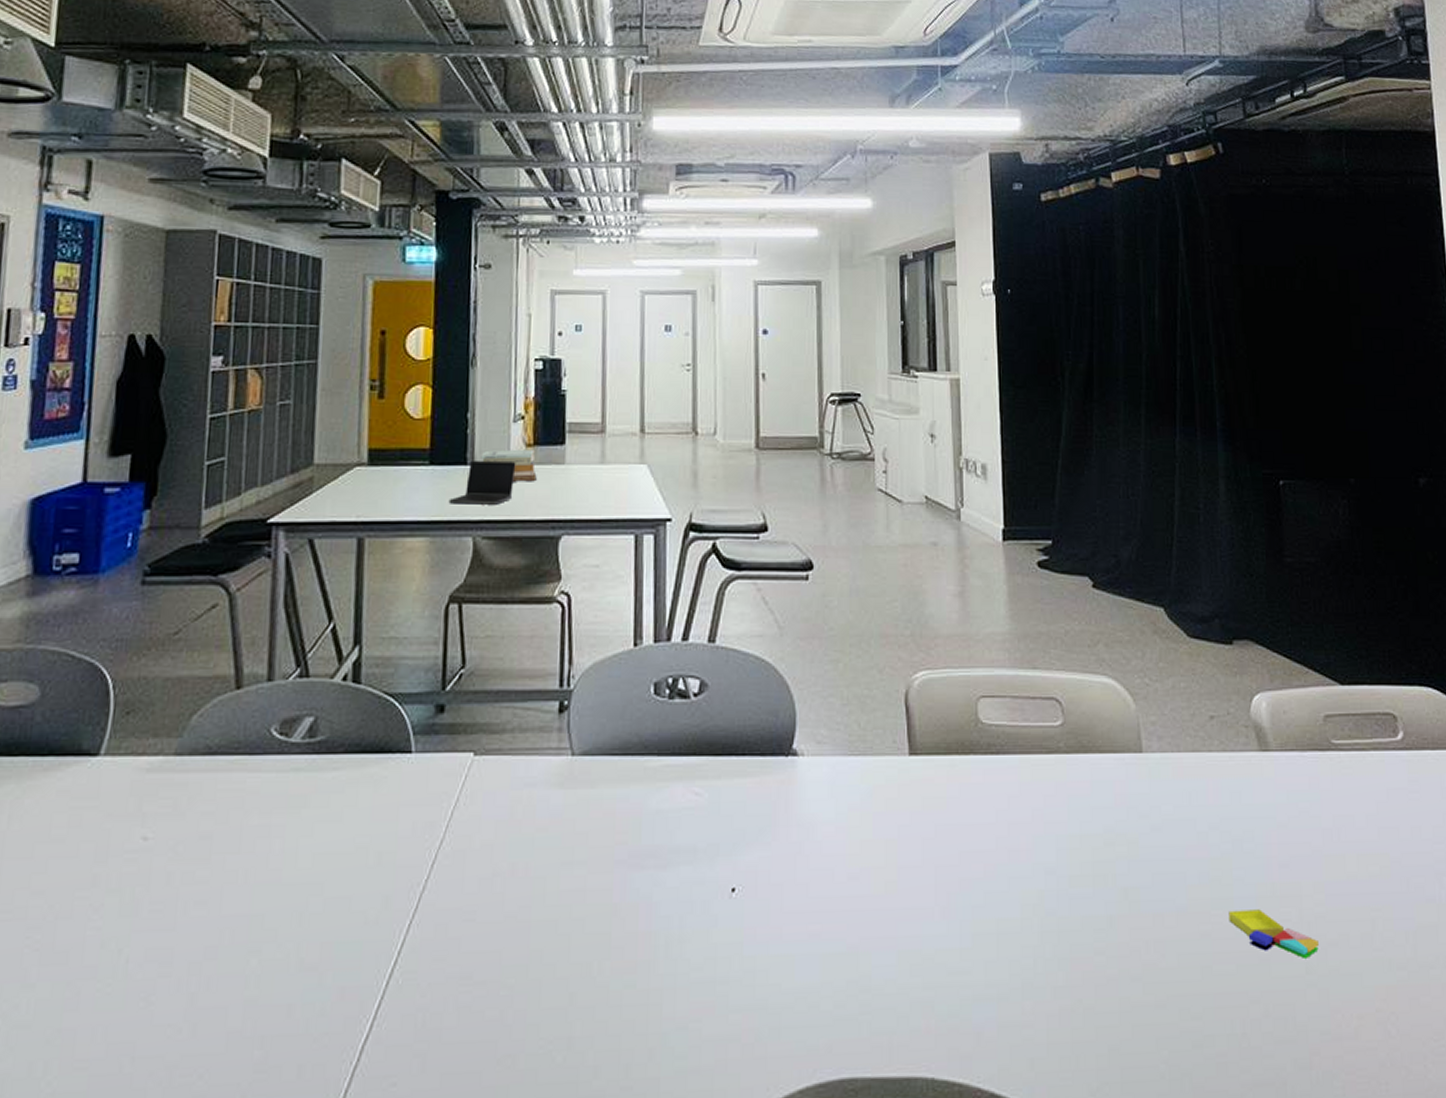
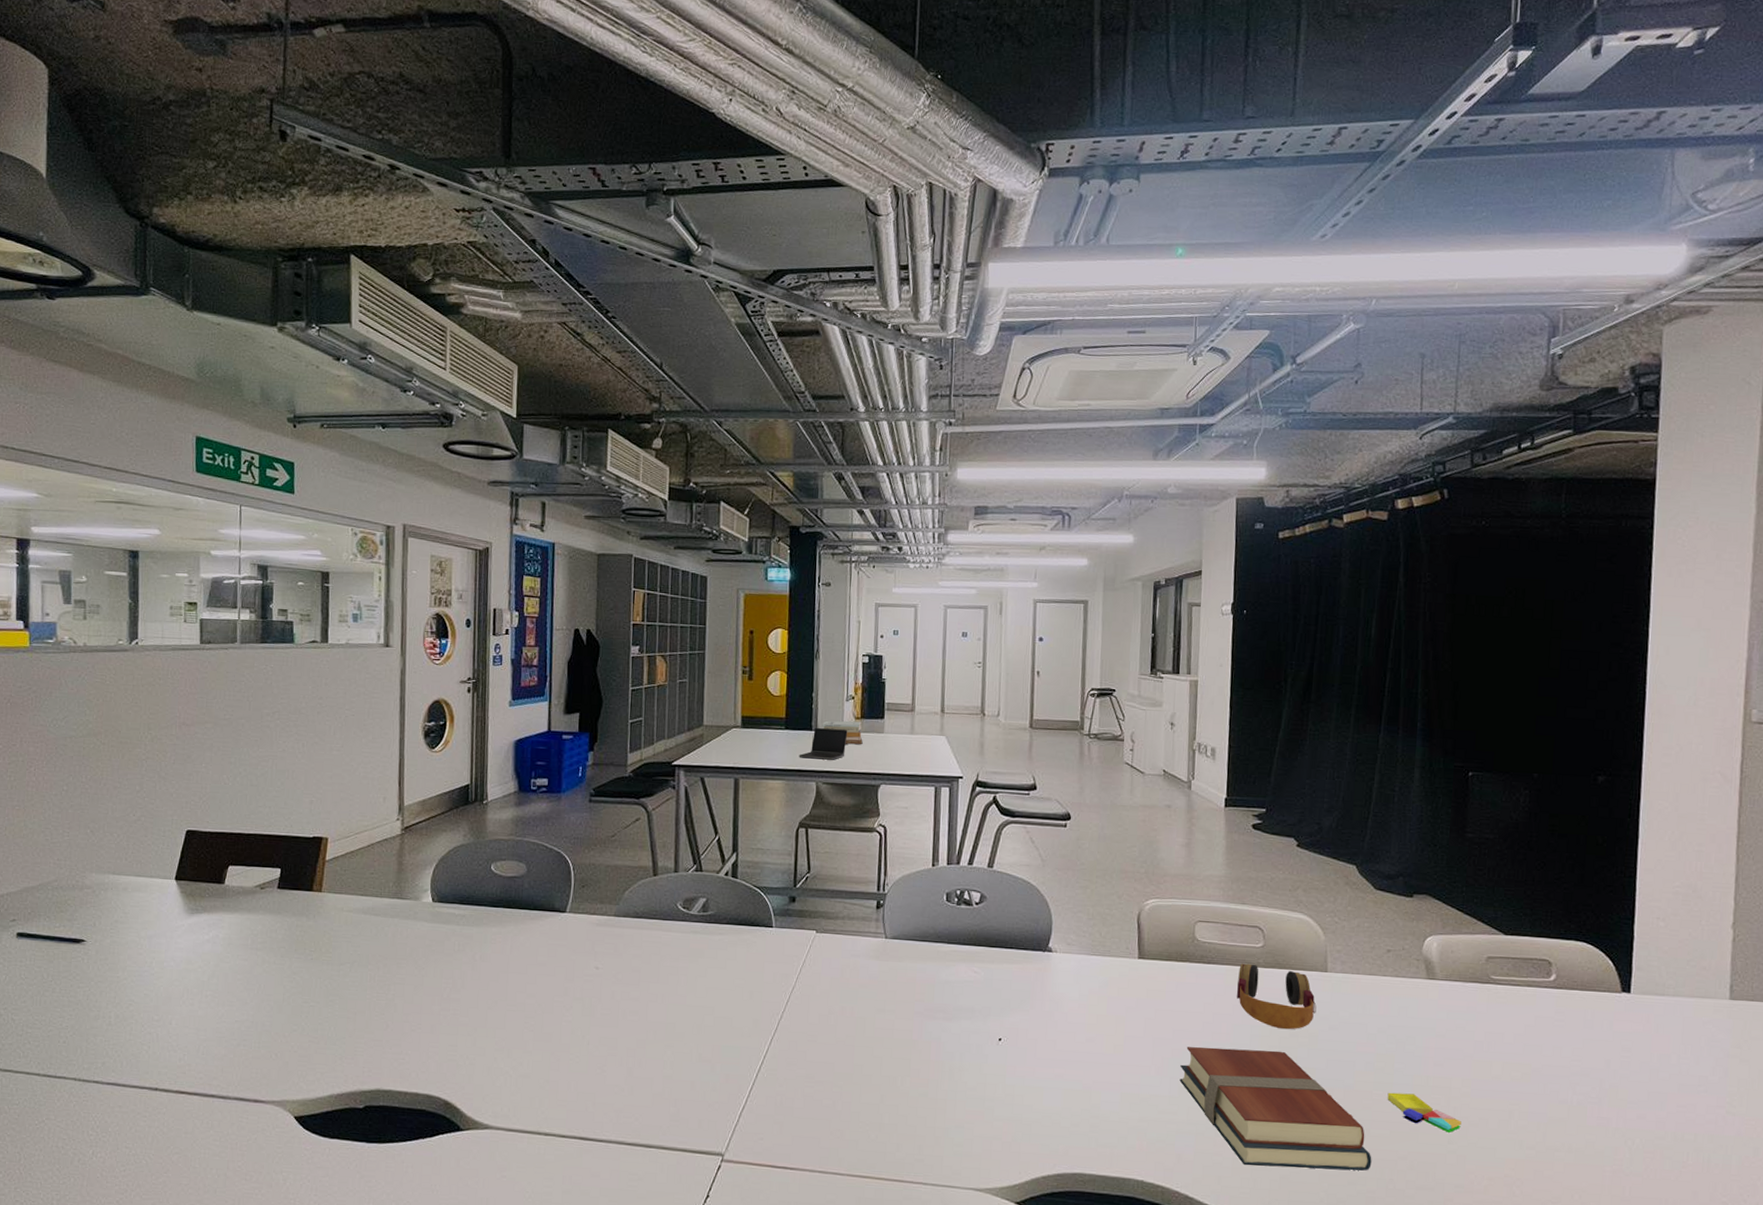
books: none [972,867,1219,1038] -> present [1179,1046,1372,1171]
headphones: none [1035,749,1134,837] -> present [1237,963,1317,1030]

